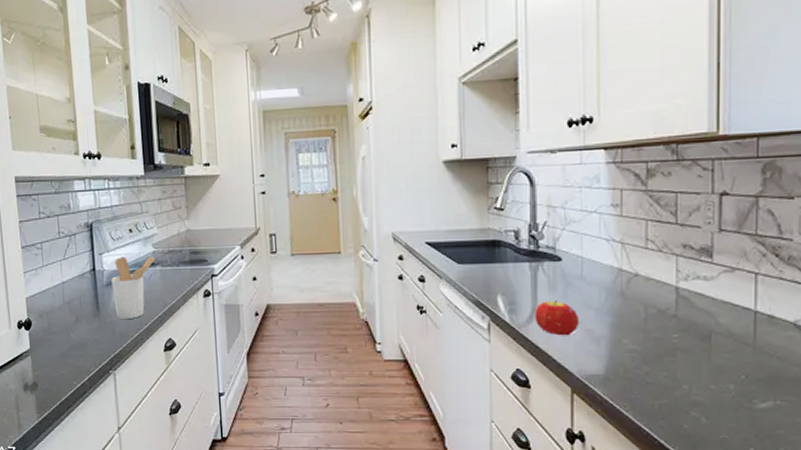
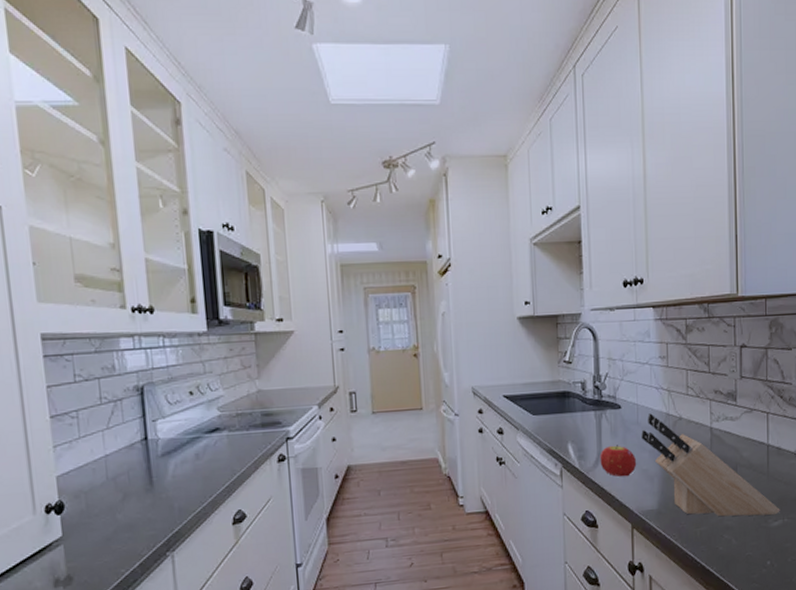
utensil holder: present [111,256,156,320] -> none [168,420,222,493]
knife block: none [586,268,771,395] -> present [641,413,780,517]

